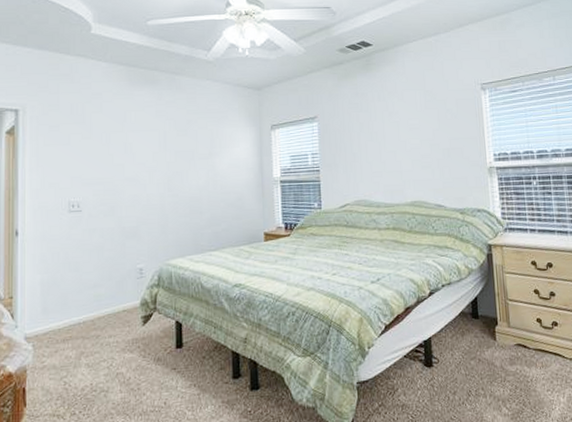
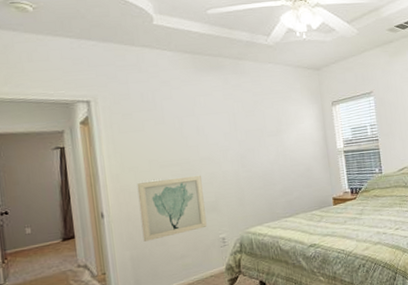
wall art: none [56,196,124,266] -> present [137,175,207,242]

